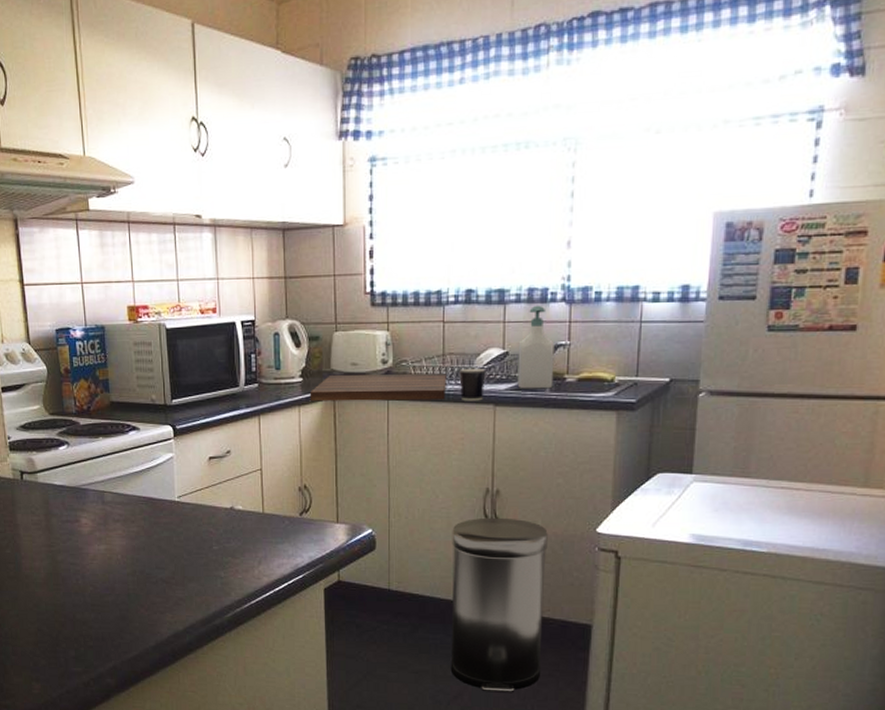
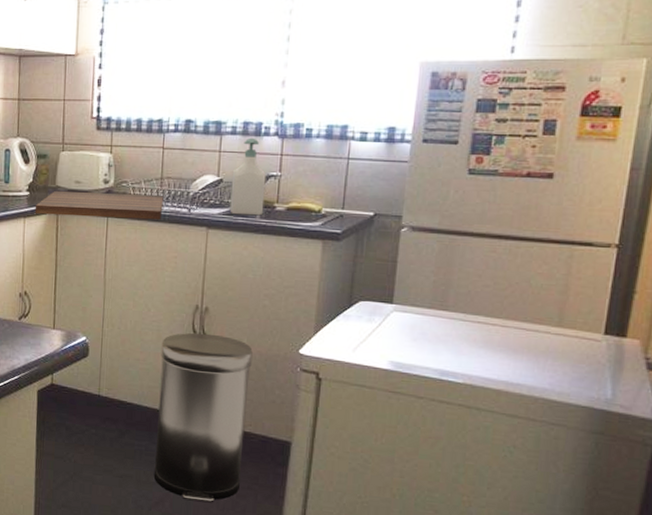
mug: present [459,368,486,401] -> none [175,192,201,223]

